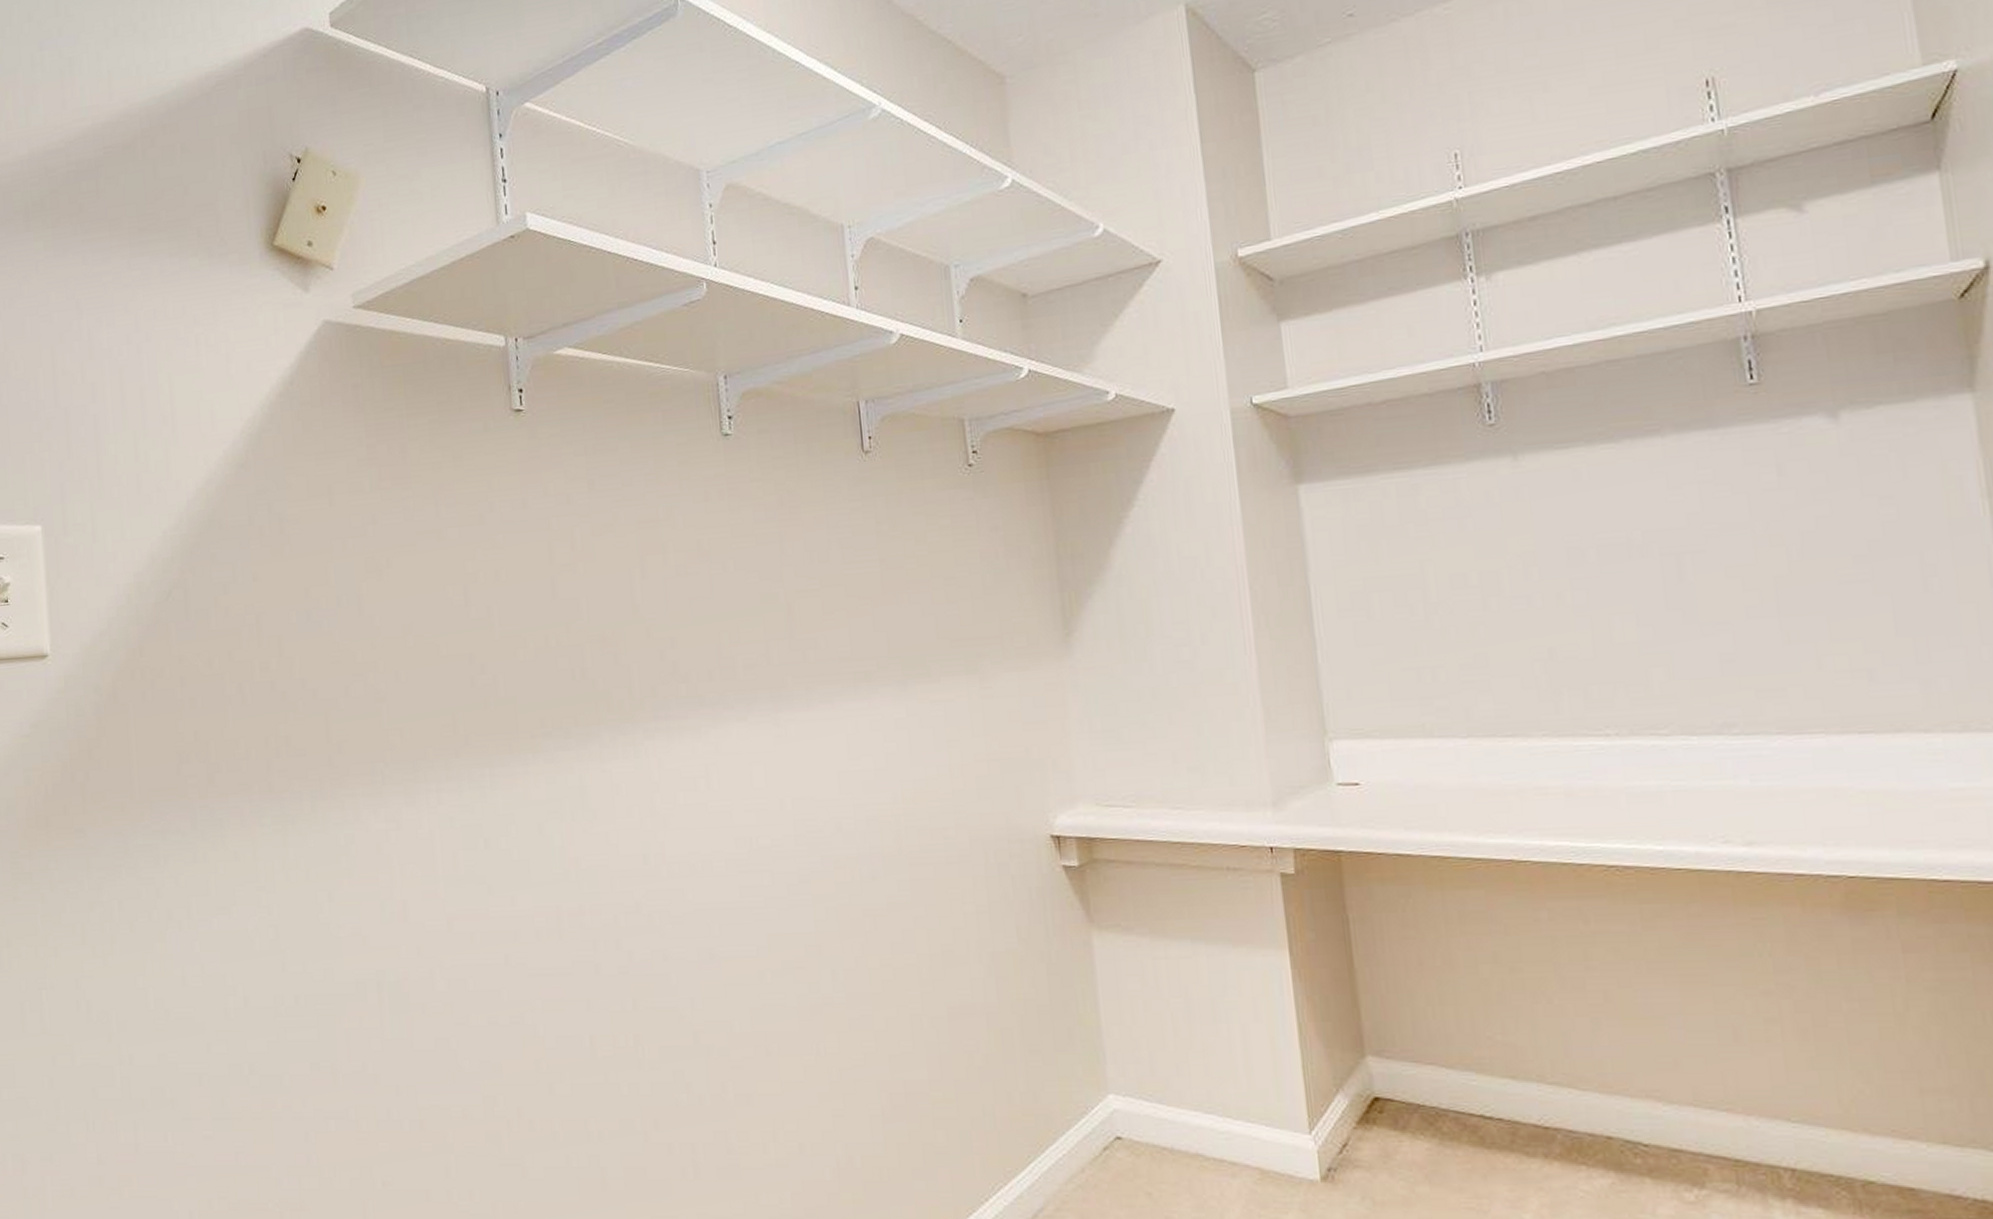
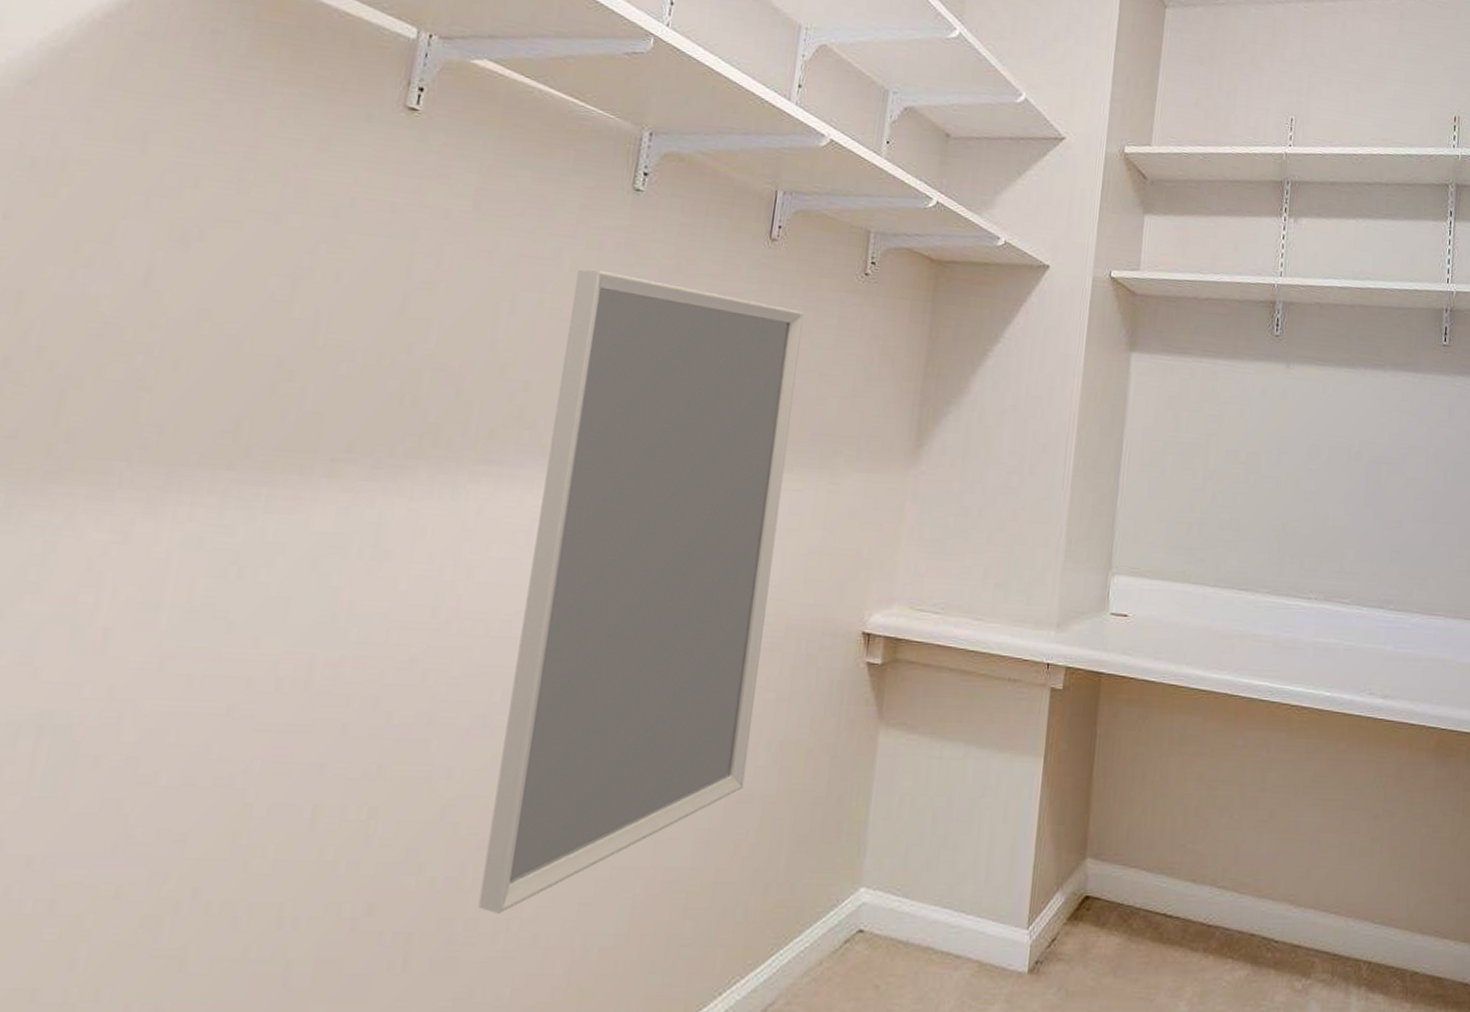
home mirror: none [692,518,964,1126] -> present [478,269,804,913]

